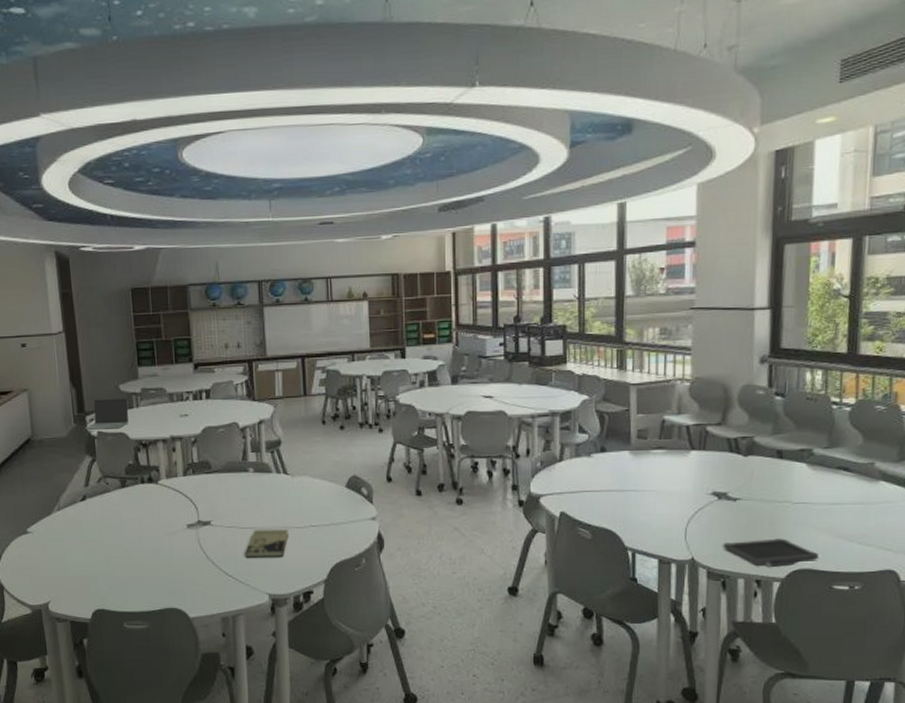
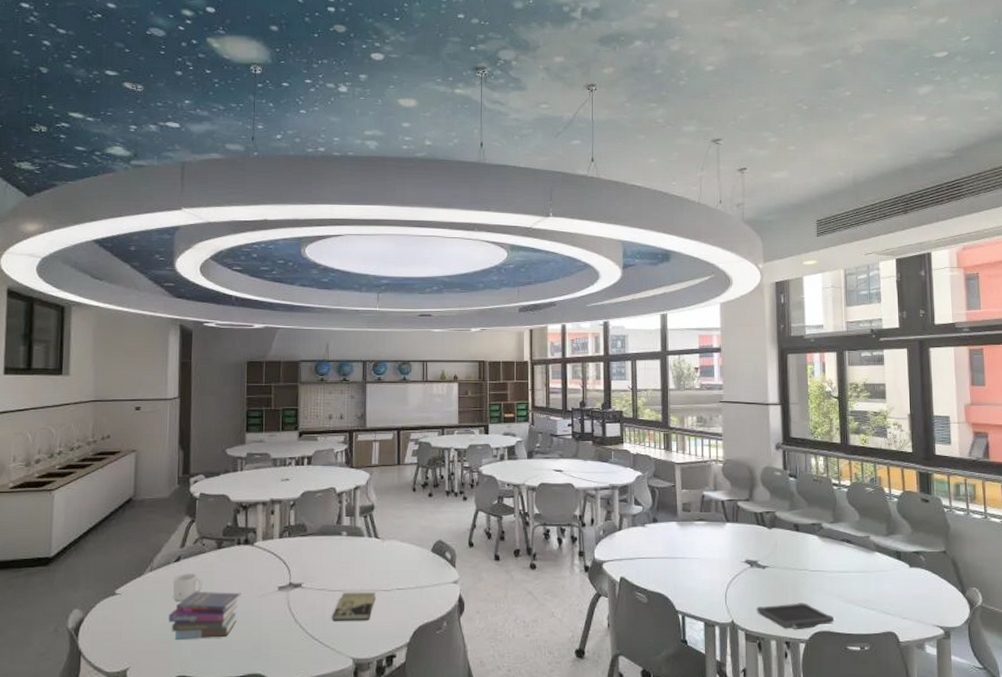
mug: none [81,512,111,540] -> present [172,573,202,602]
books: none [81,529,151,575] -> present [167,591,241,639]
laptop: present [85,398,129,430] -> none [188,462,233,491]

